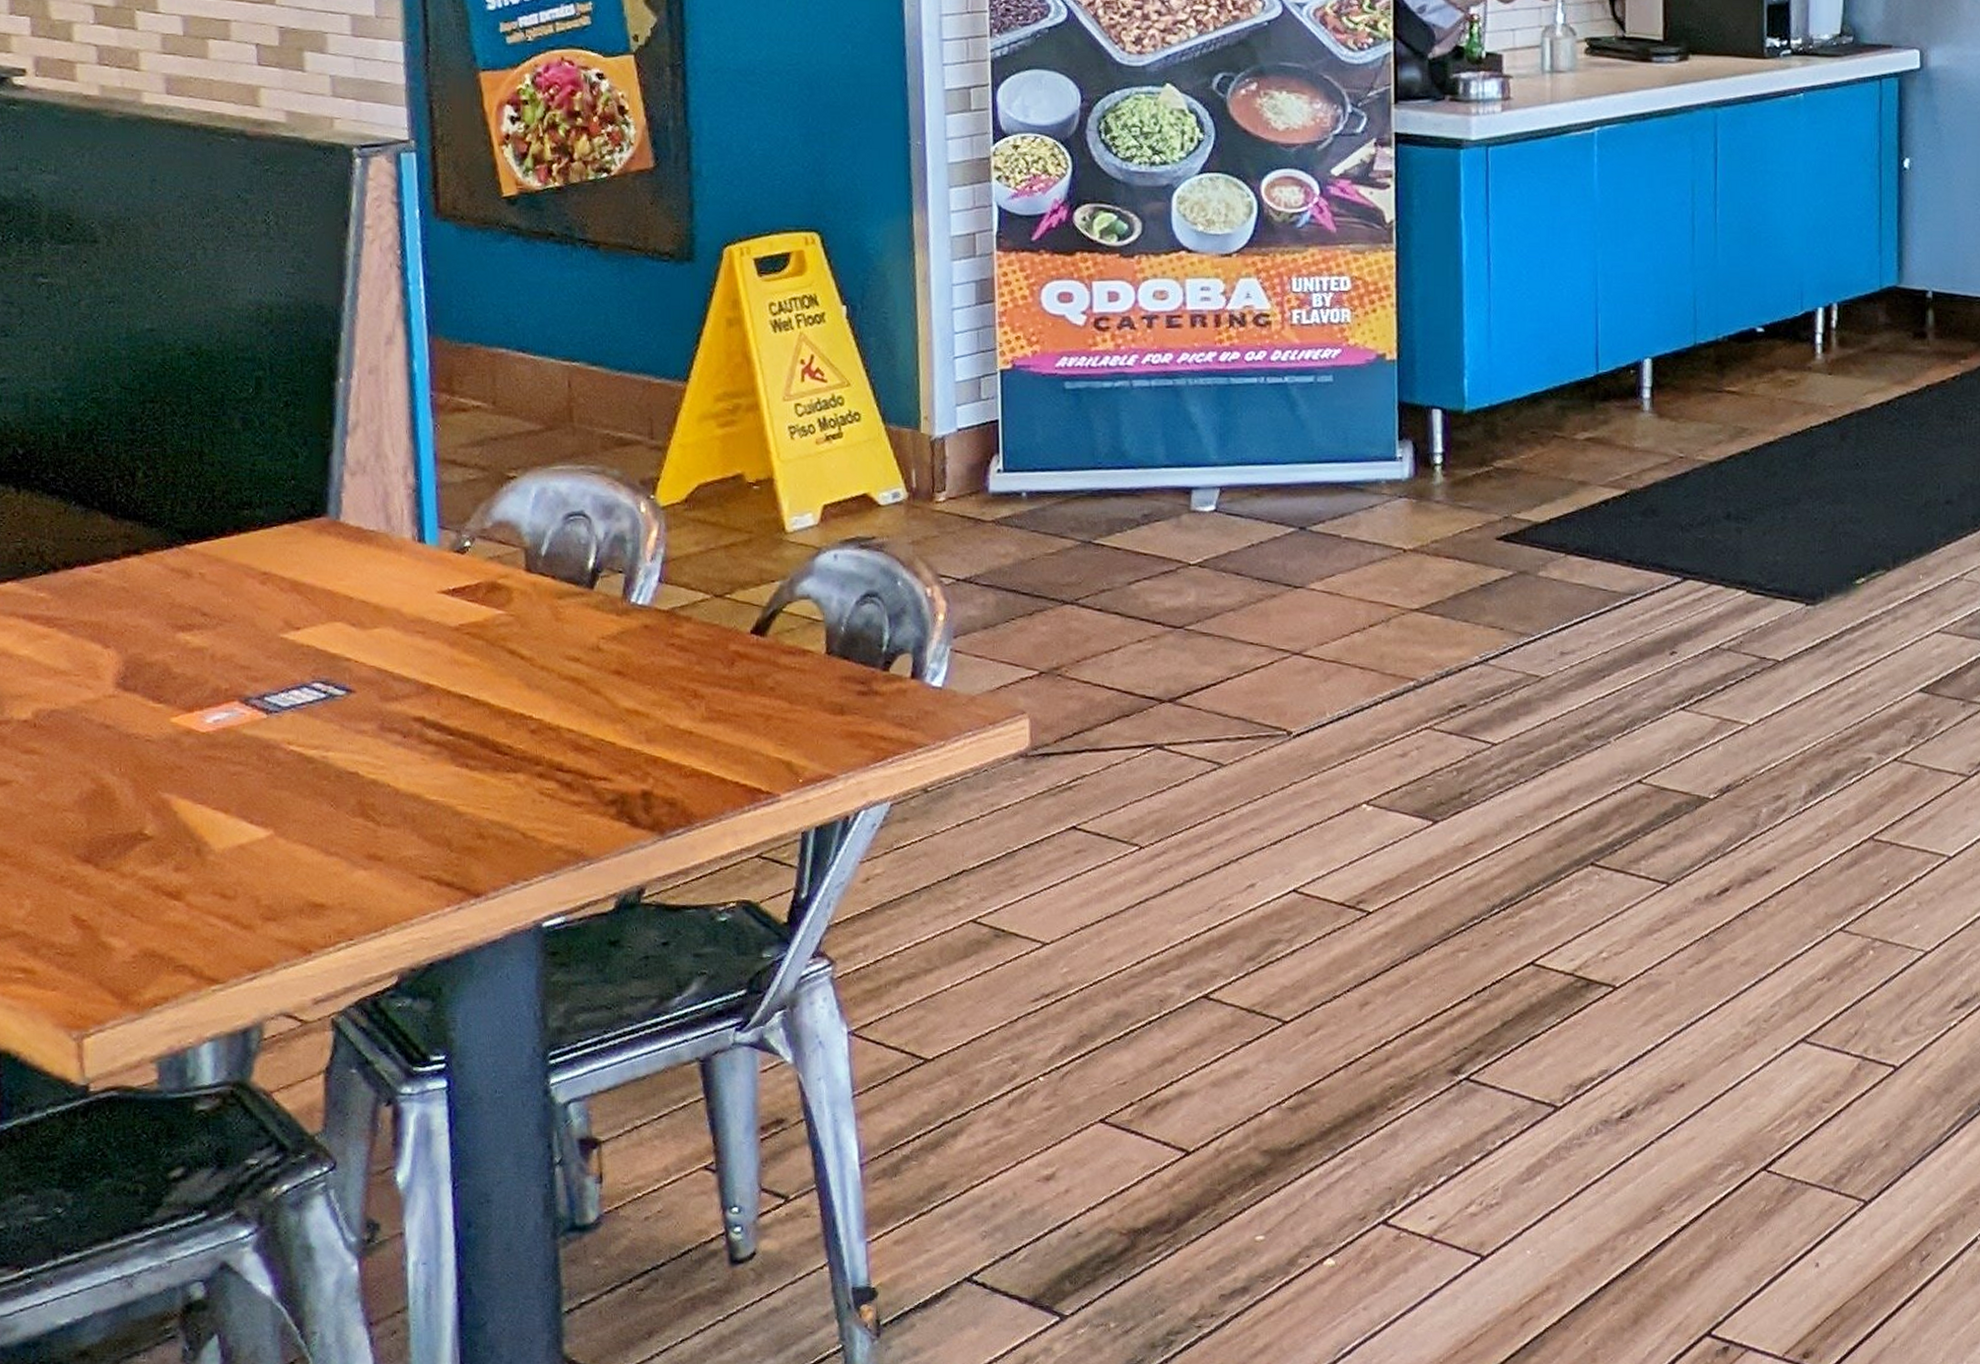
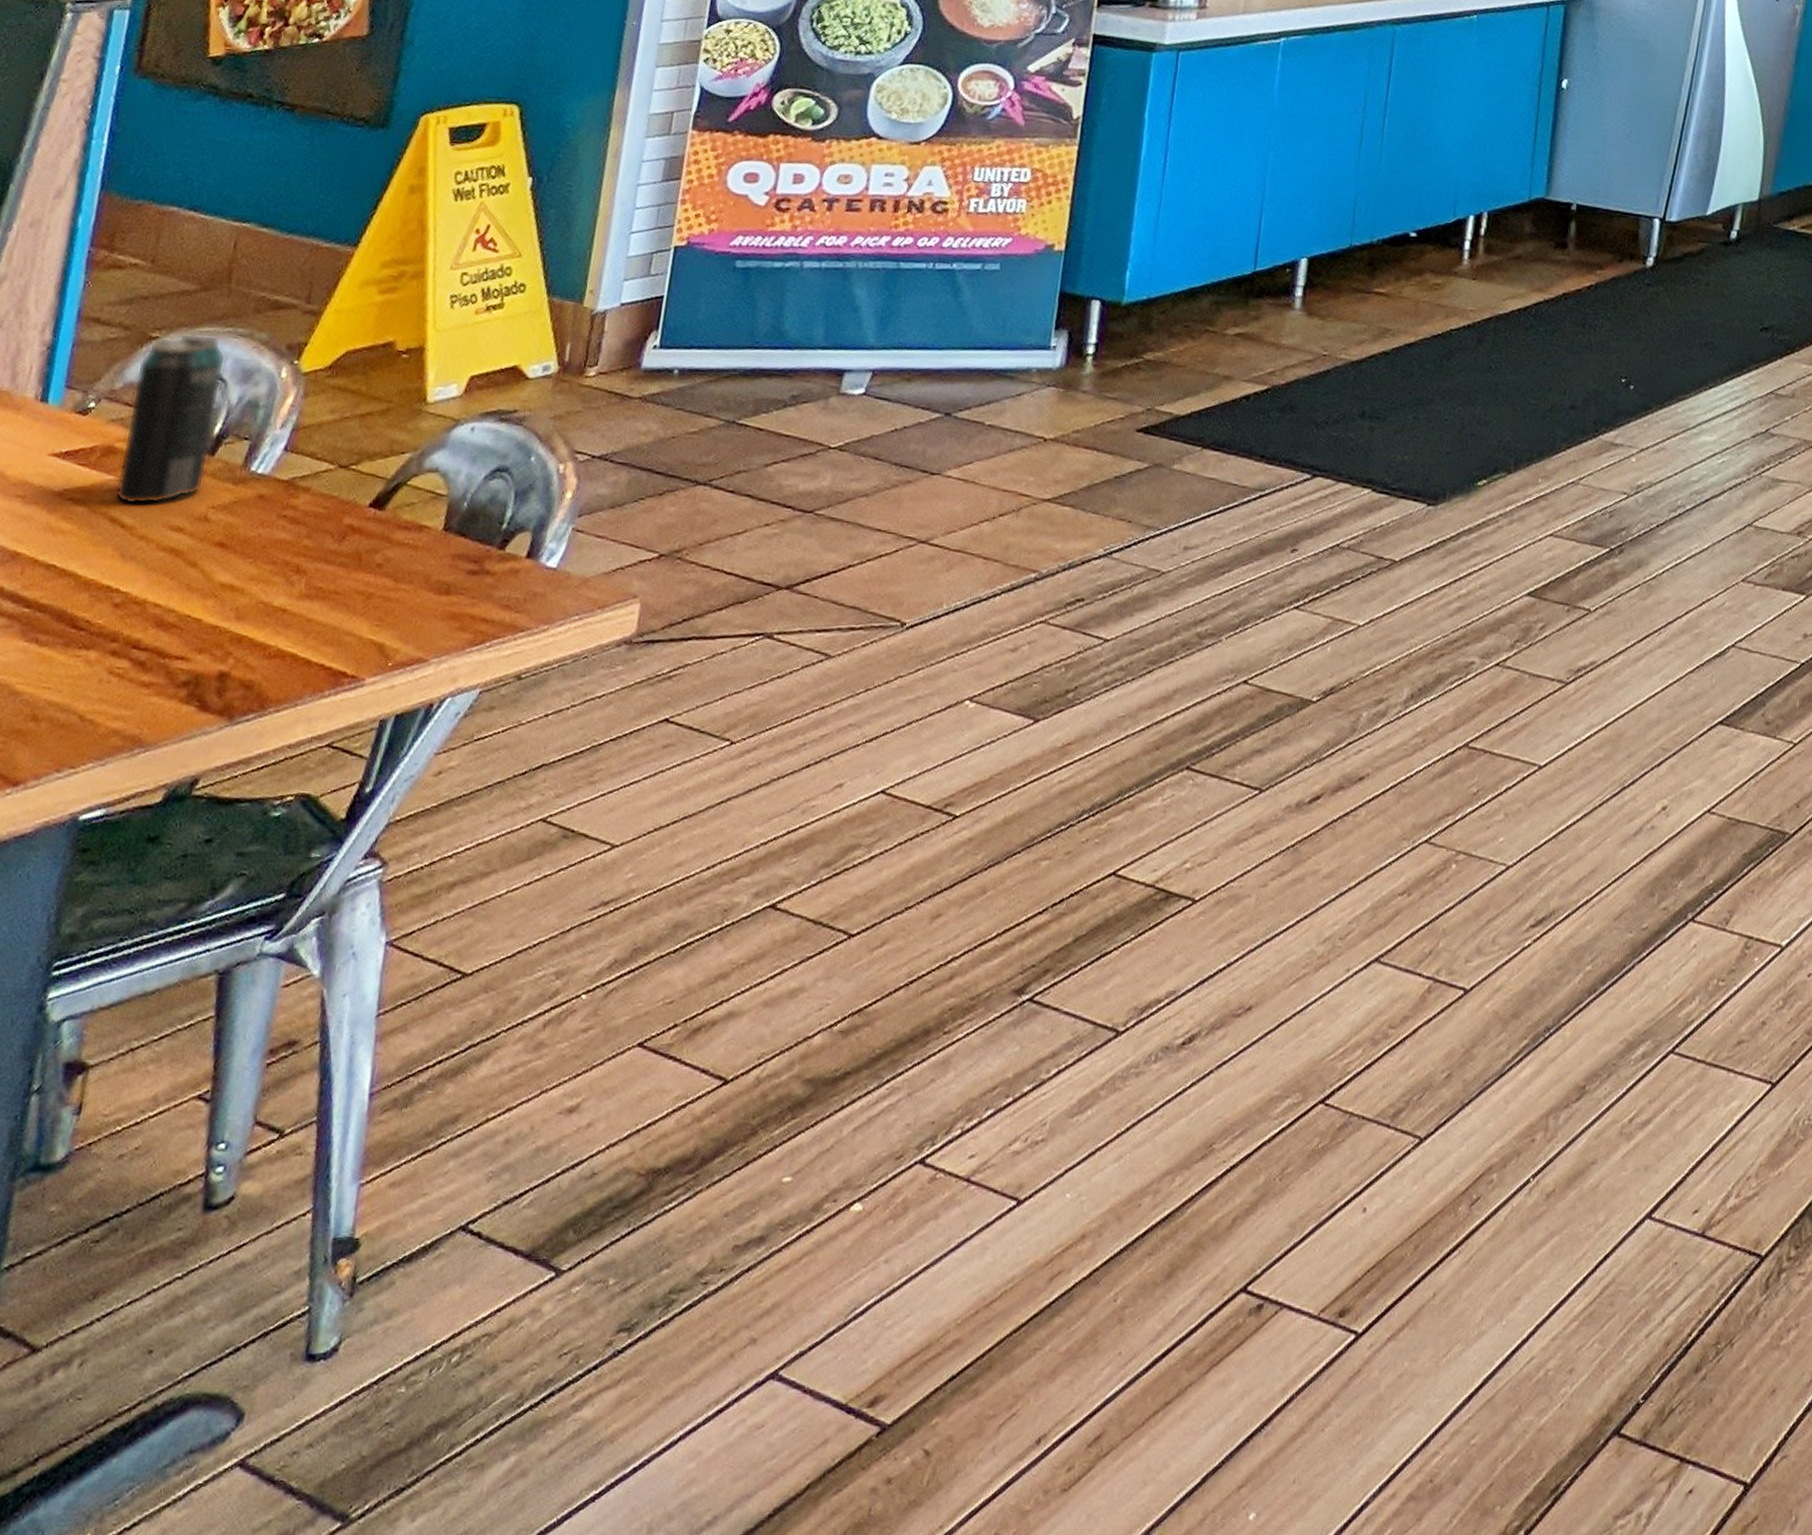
beverage can: none [502,472,589,638] -> present [115,333,227,505]

